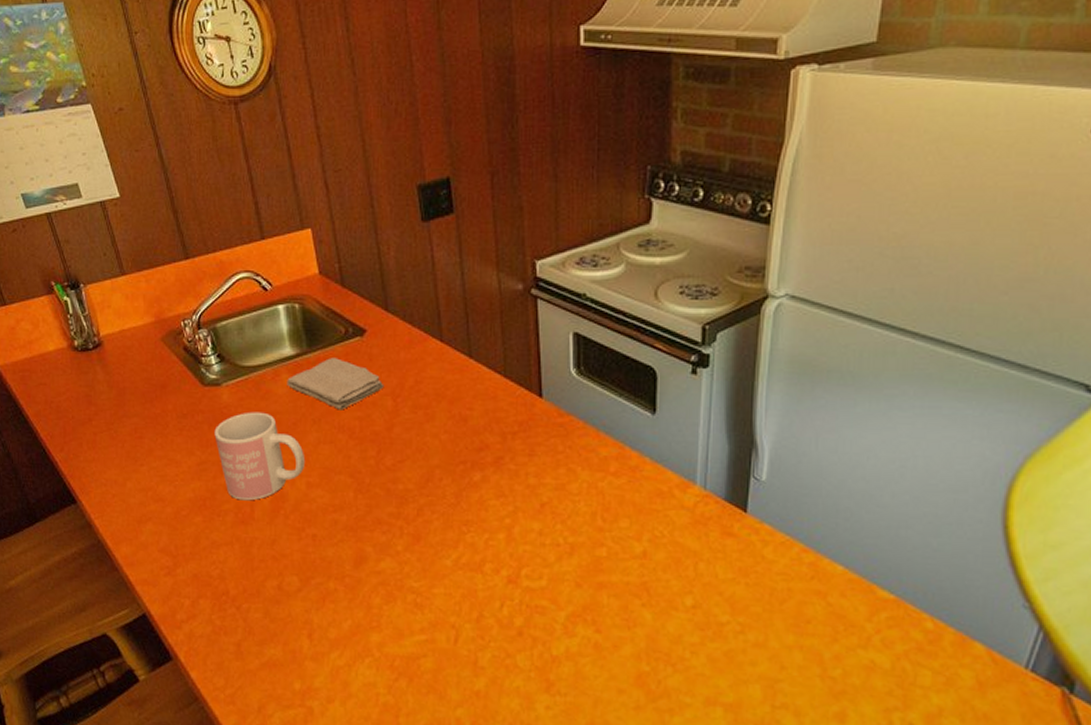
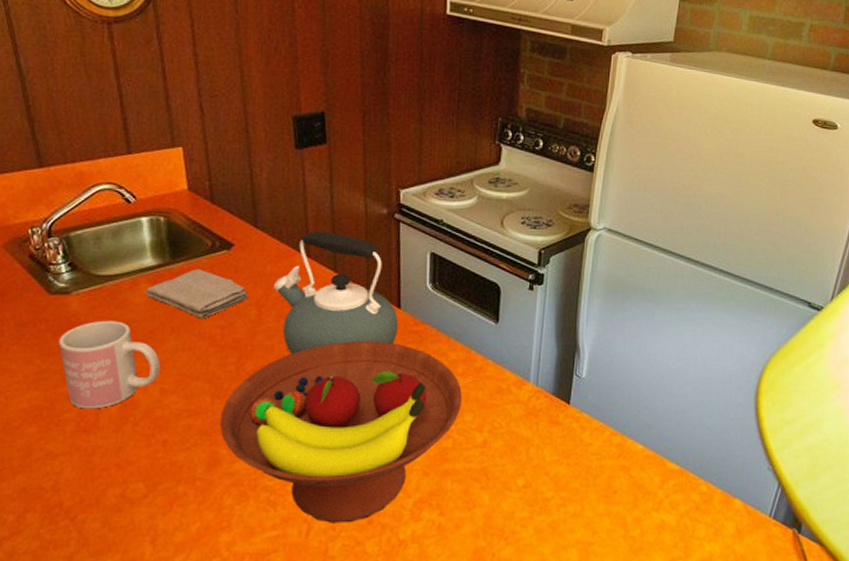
fruit bowl: none [364,433,617,633] -> present [219,340,463,523]
kettle: none [407,311,541,449] -> present [273,230,399,355]

